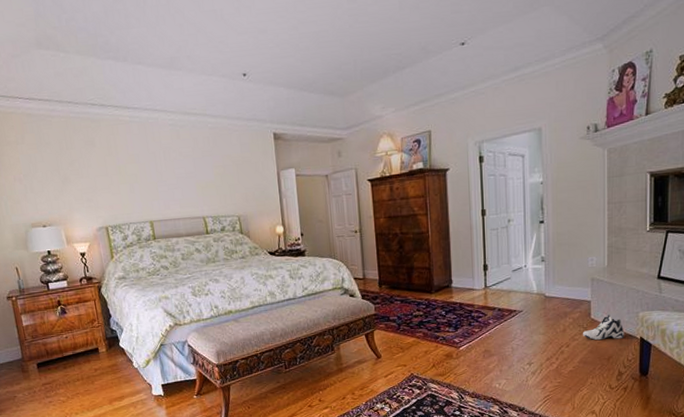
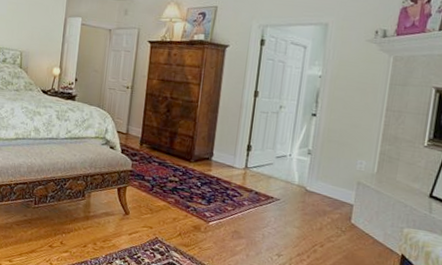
sneaker: present [583,315,625,341] -> none [340,223,386,252]

